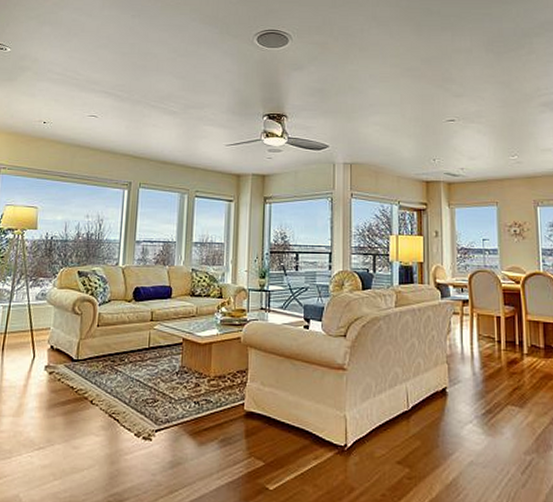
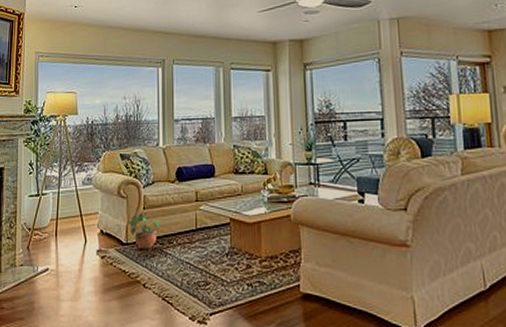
potted plant: none [80,326,115,366] -> present [128,209,162,249]

